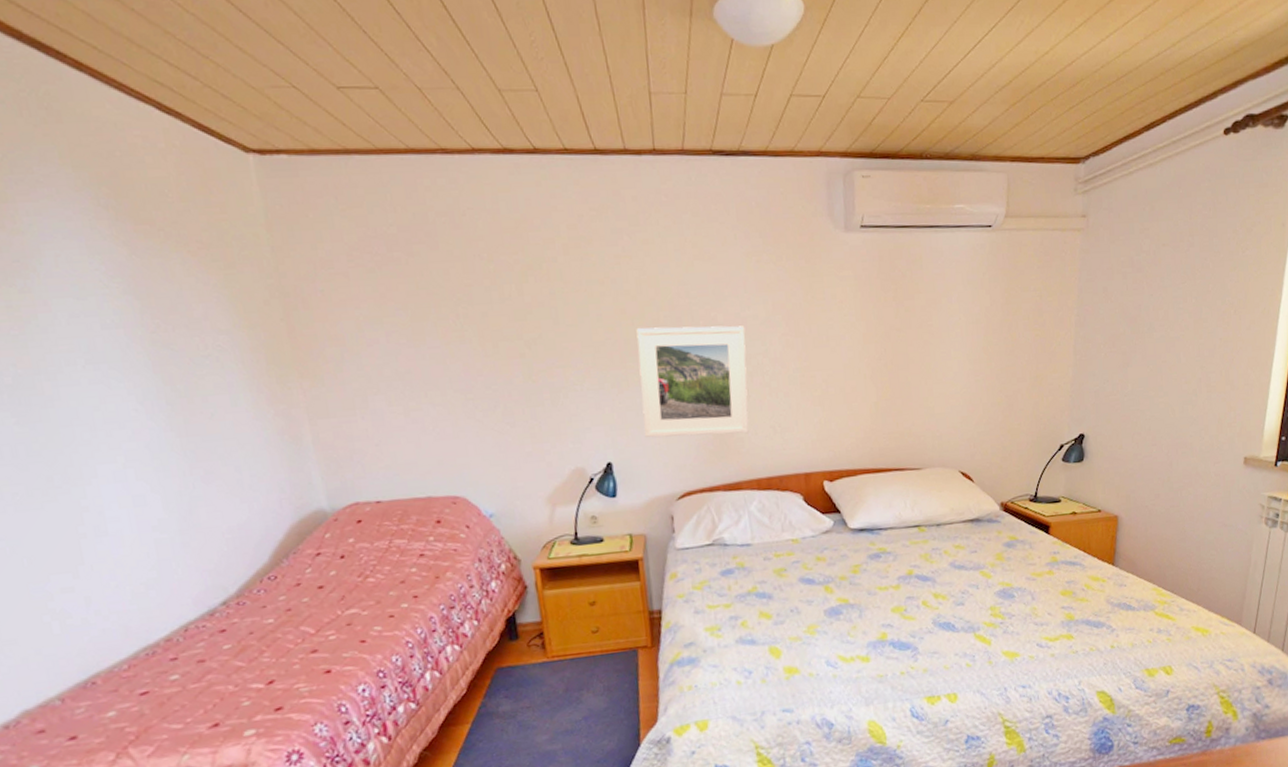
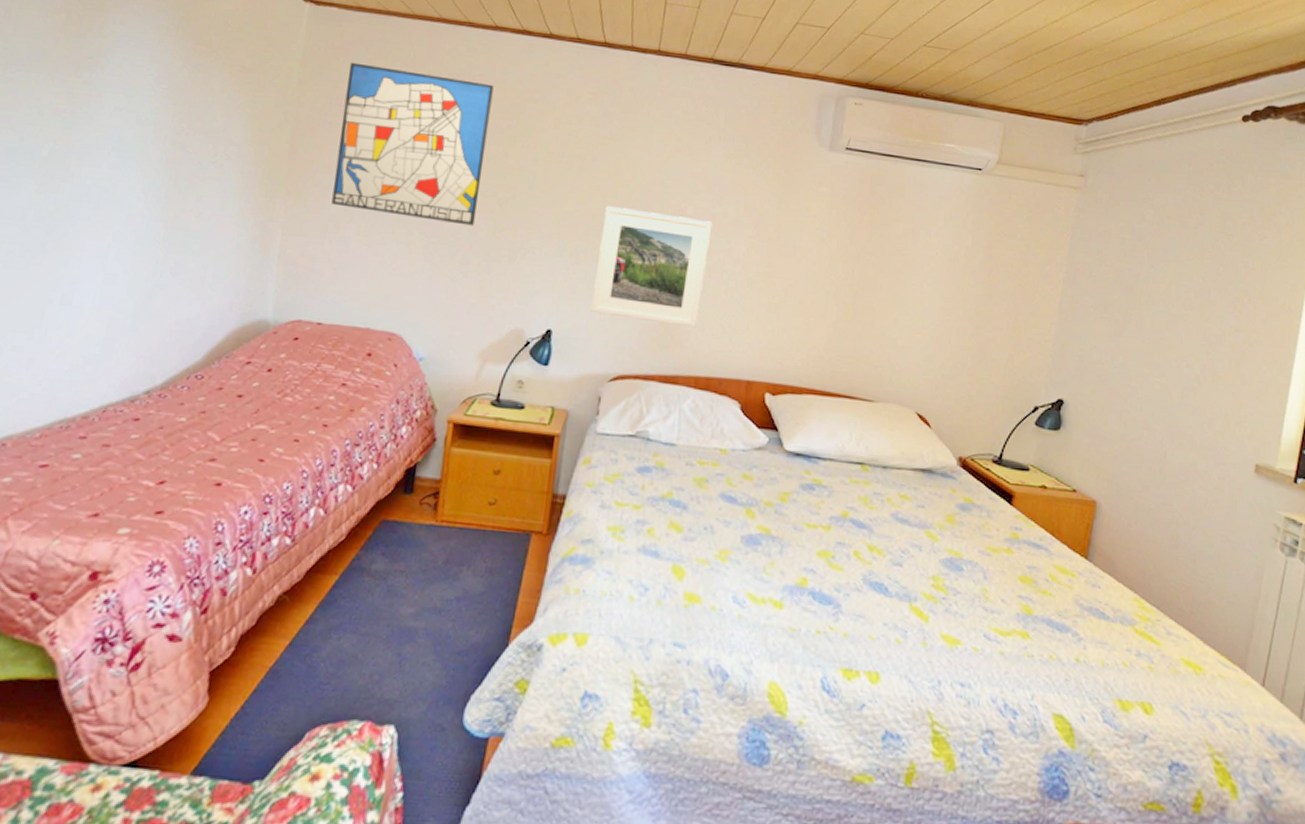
wall art: none [322,216,507,379] -> present [331,62,494,226]

